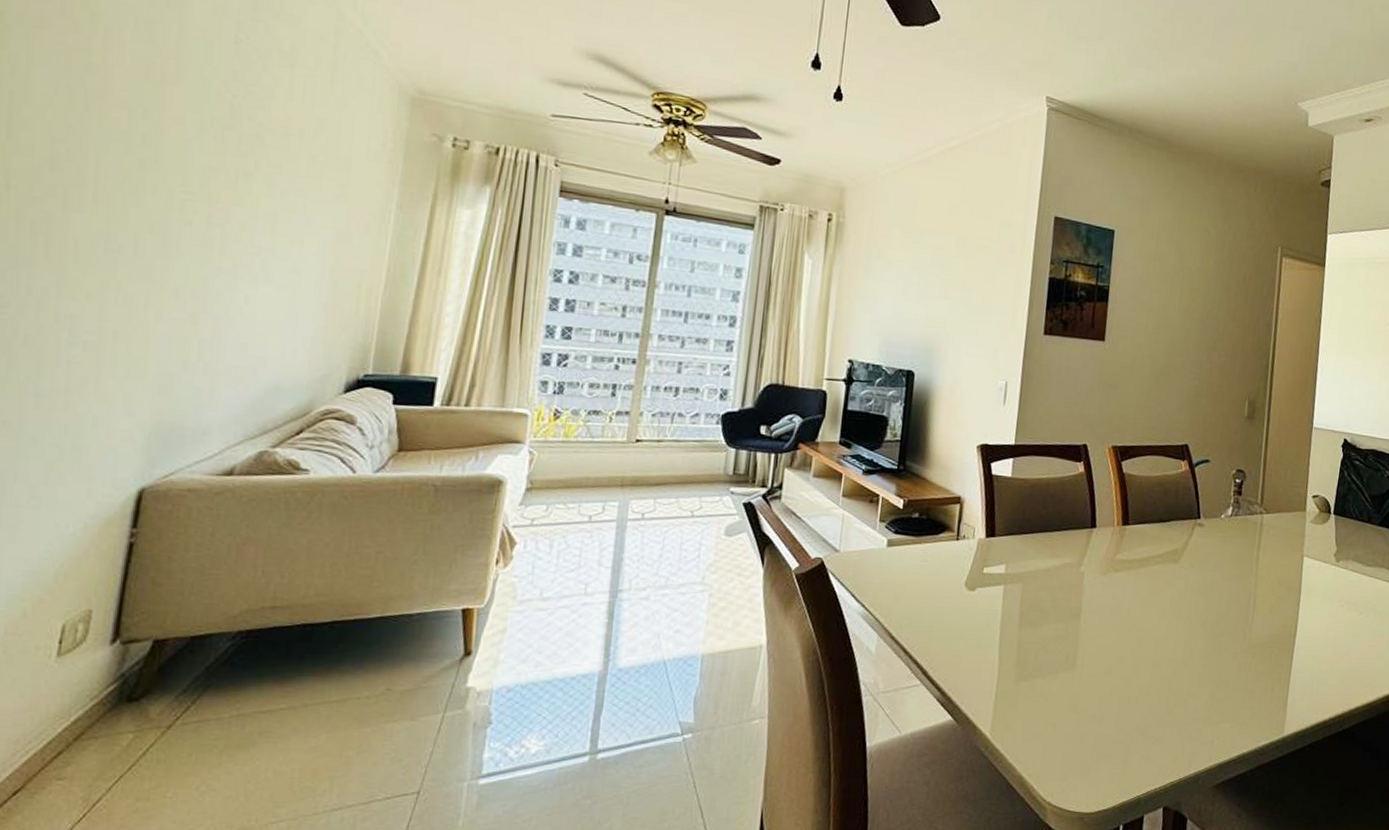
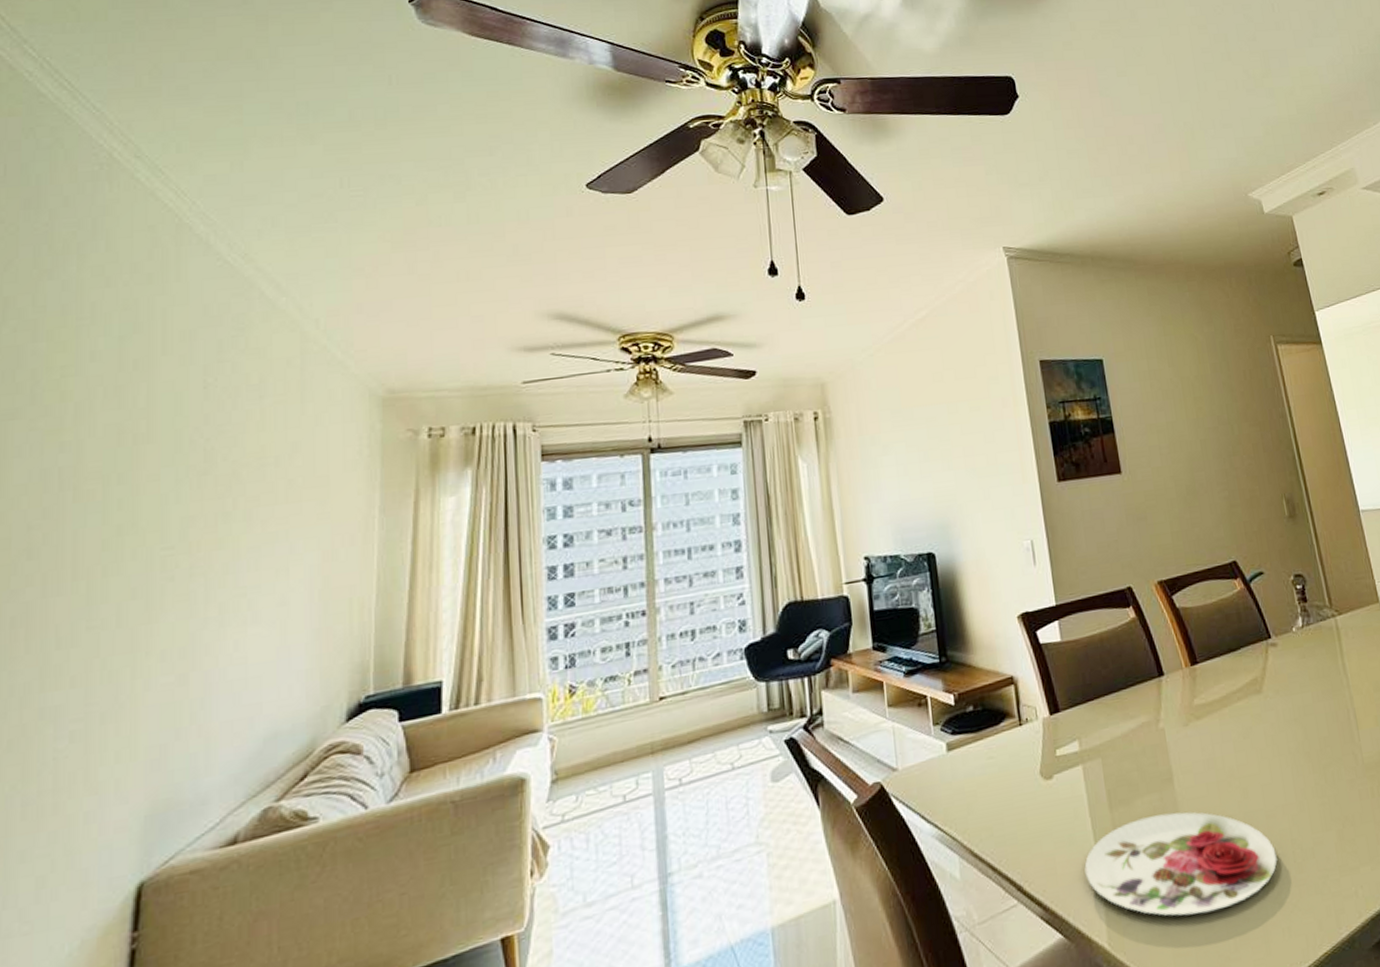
plate: none [984,641,1154,729] -> present [1084,811,1278,916]

